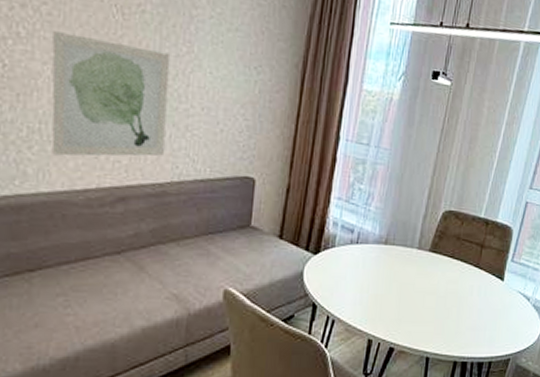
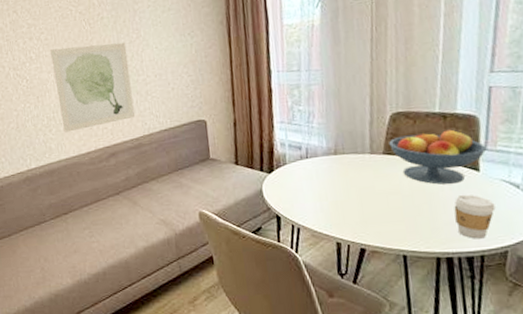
fruit bowl: none [436,235,513,290] -> present [389,129,487,185]
coffee cup: none [475,301,509,346] -> present [454,194,496,239]

